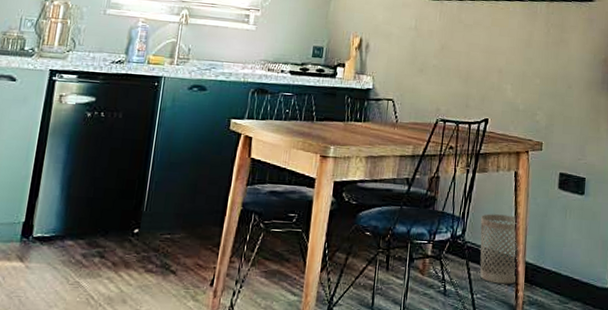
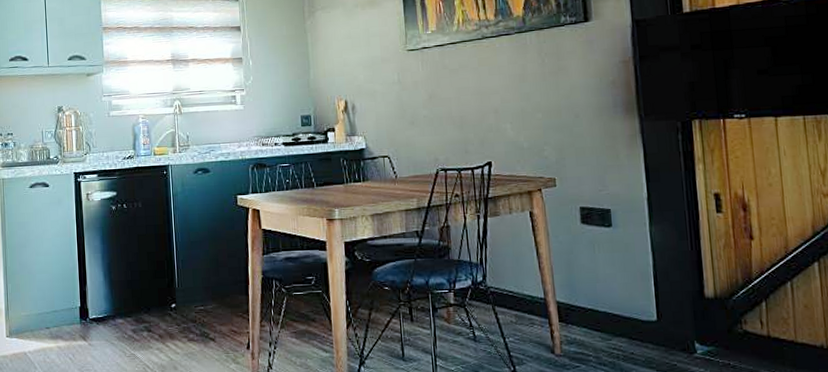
wastebasket: present [480,214,518,284] -> none [499,256,551,326]

